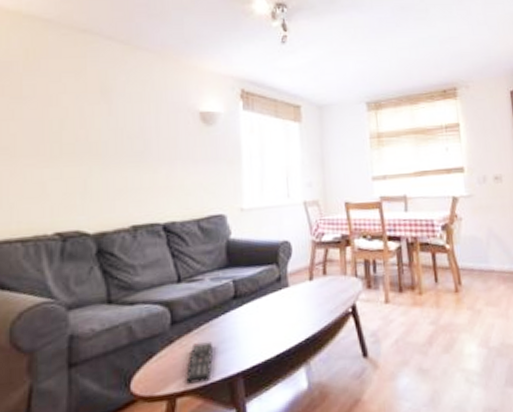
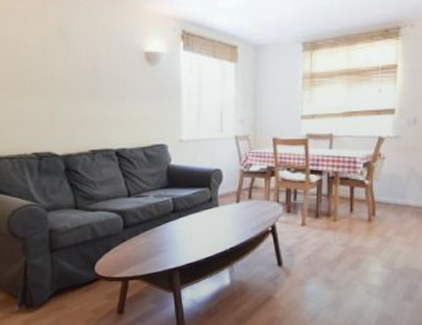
remote control: present [186,342,212,384] -> none [135,243,155,273]

